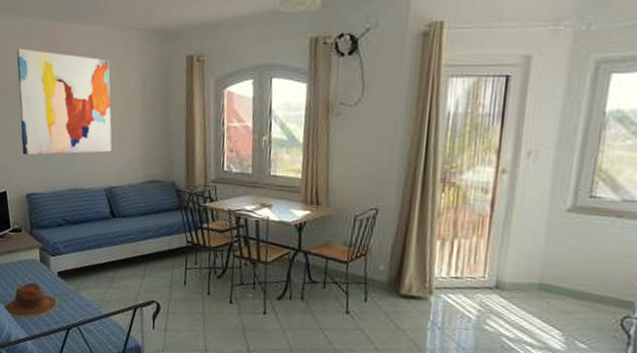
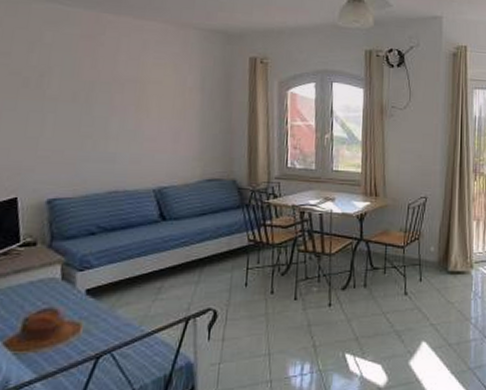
wall art: present [16,48,112,155] -> none [44,36,165,154]

